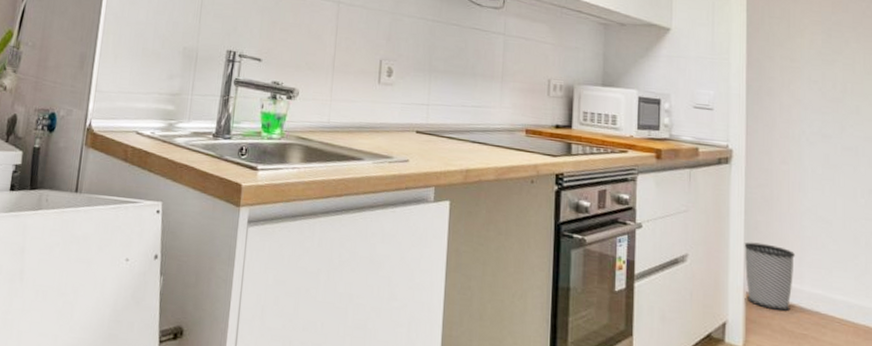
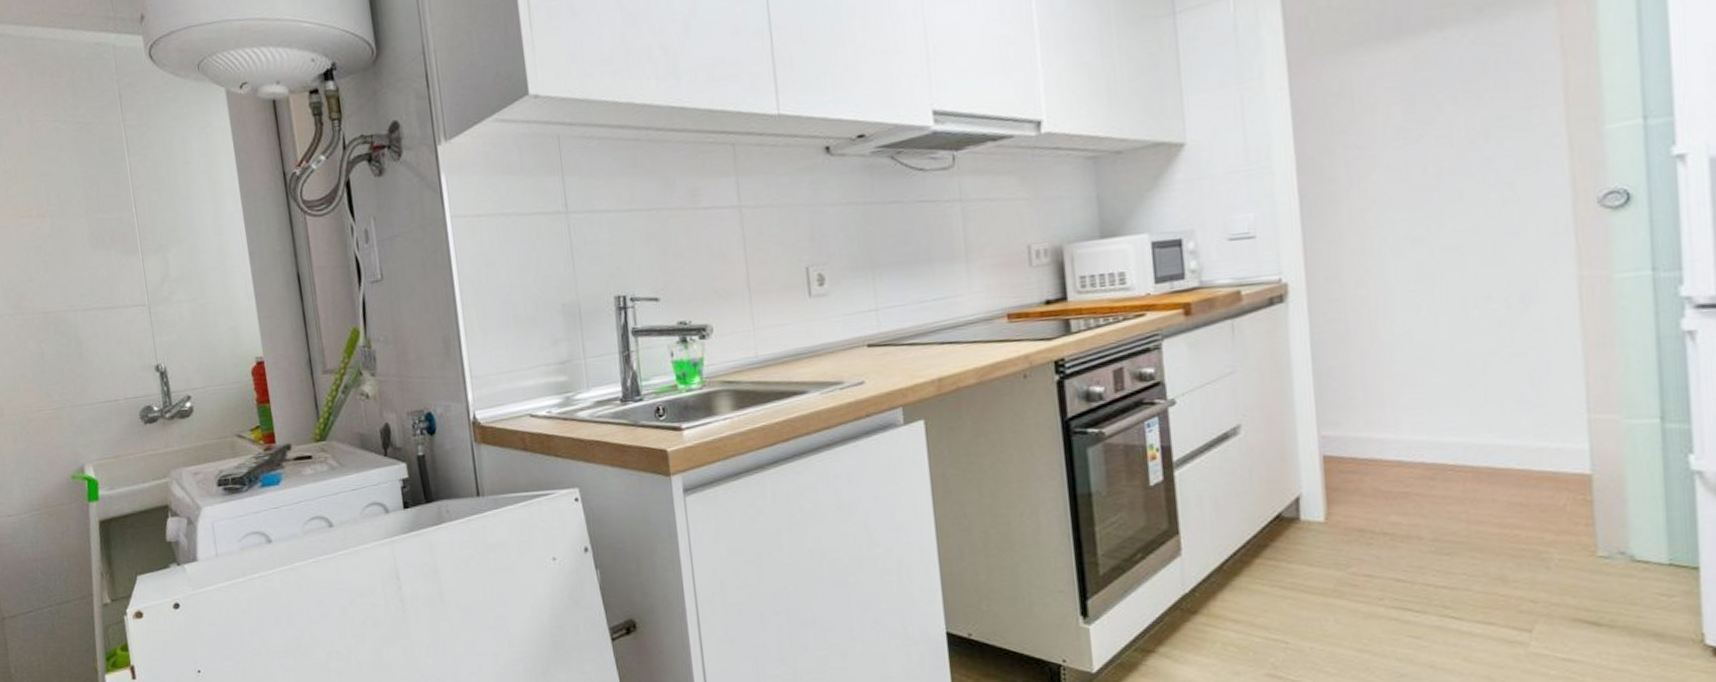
wastebasket: present [744,242,795,312] -> none [1314,392,1386,471]

